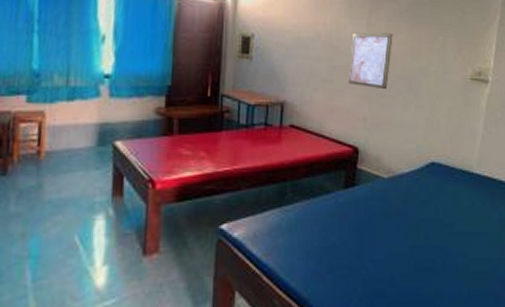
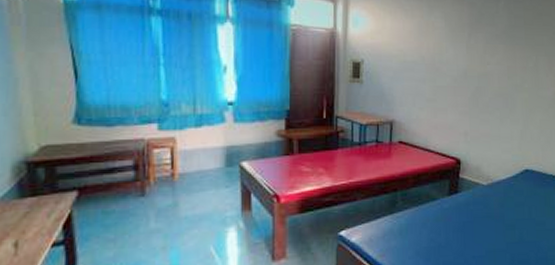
wall art: present [348,32,393,90] -> none [450,54,491,107]

